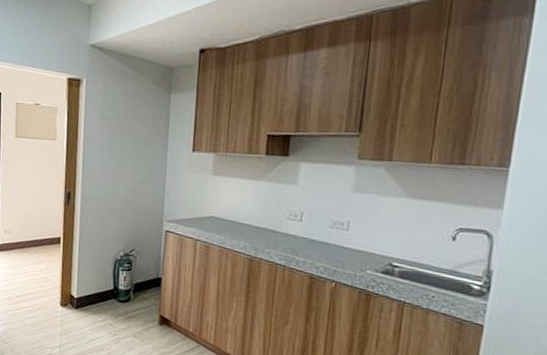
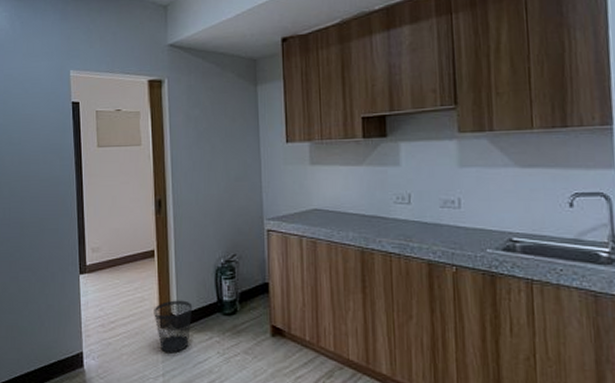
wastebasket: none [55,283,91,329] -> present [154,300,193,354]

